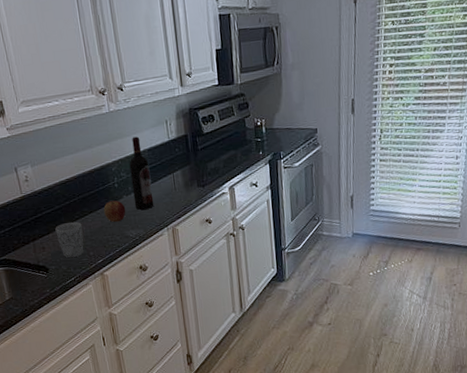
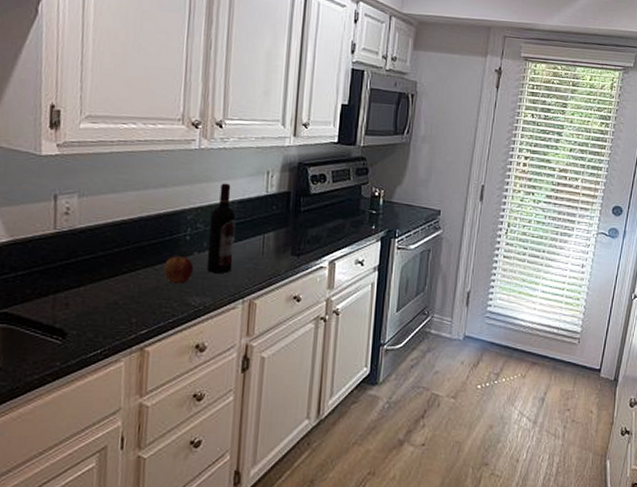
mug: present [55,222,84,258] -> none [90,275,130,323]

